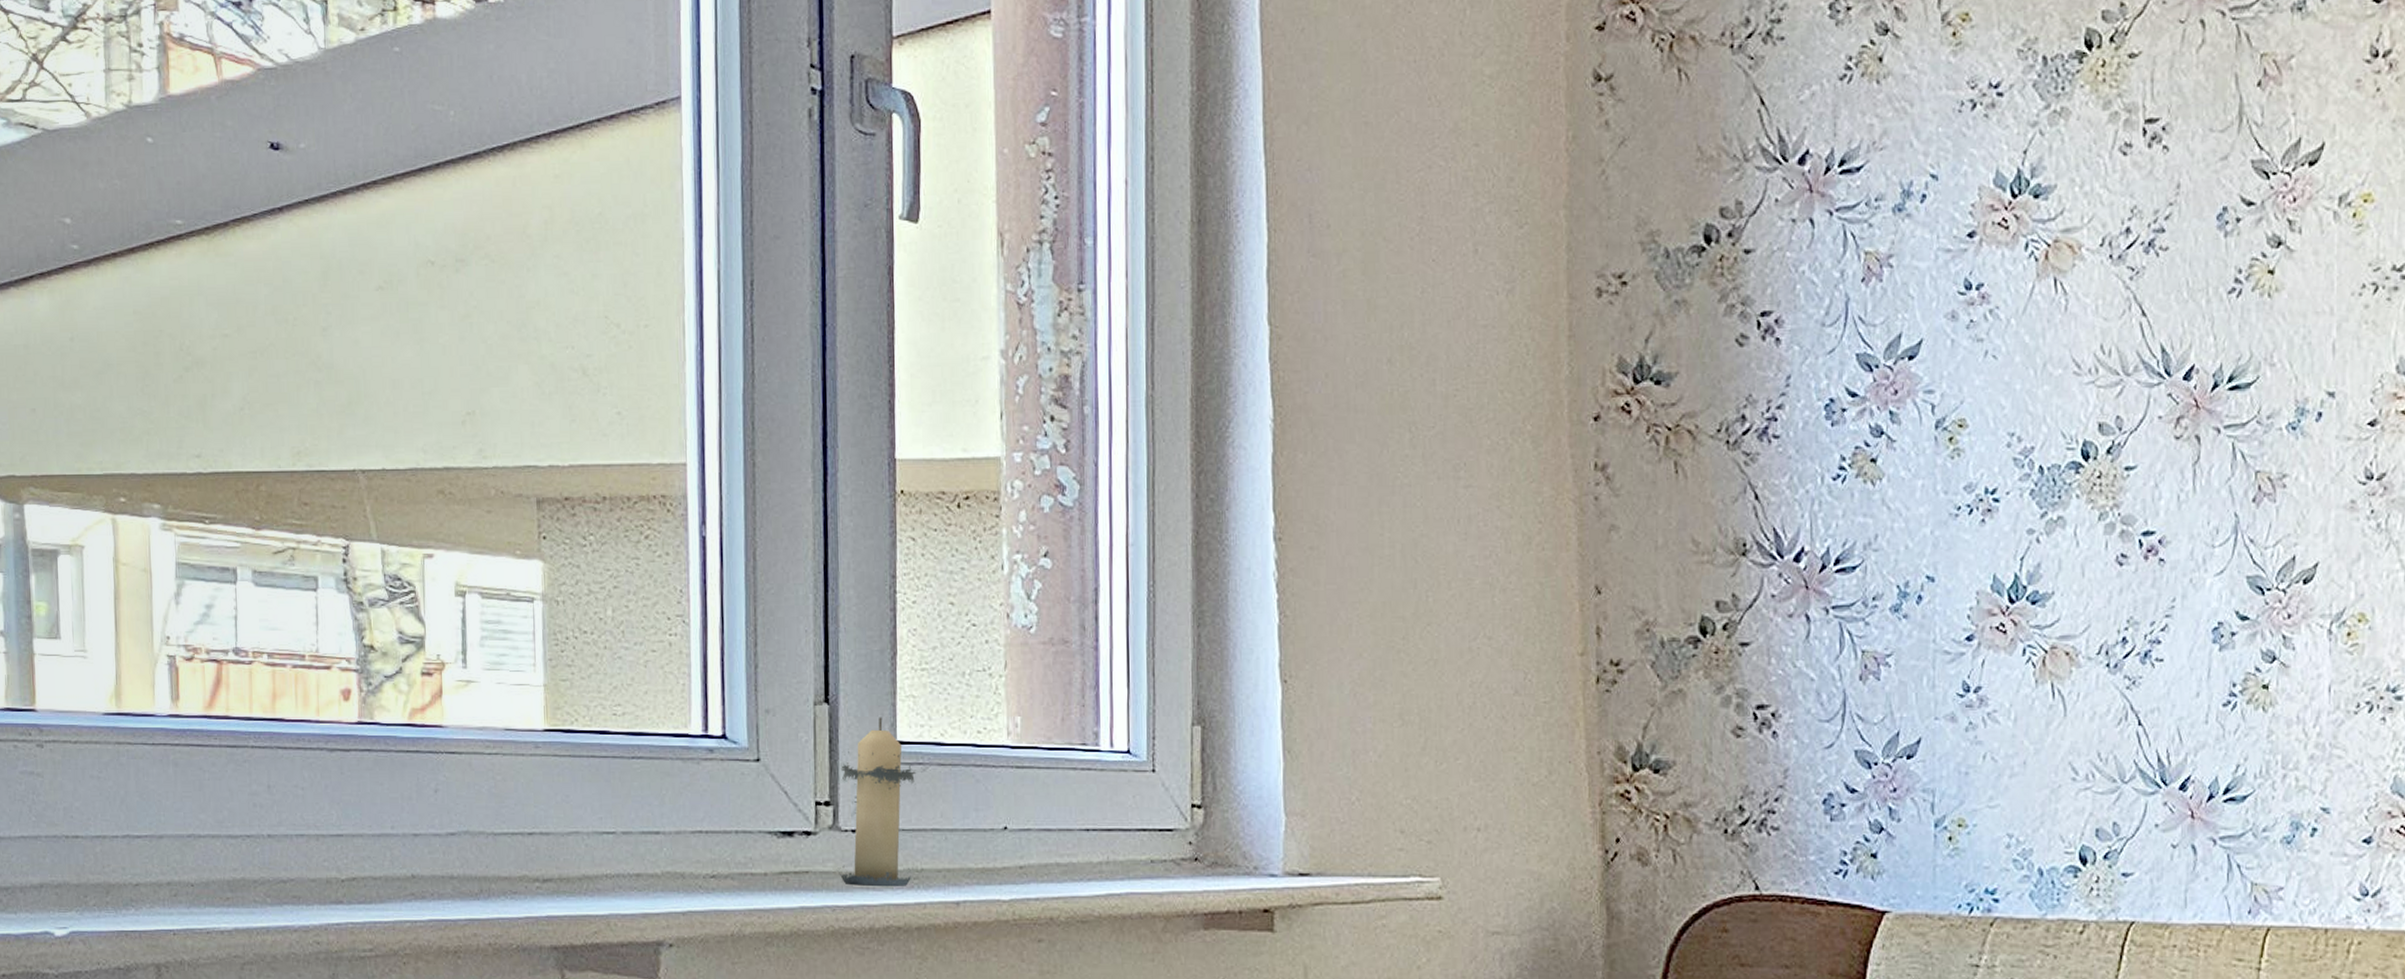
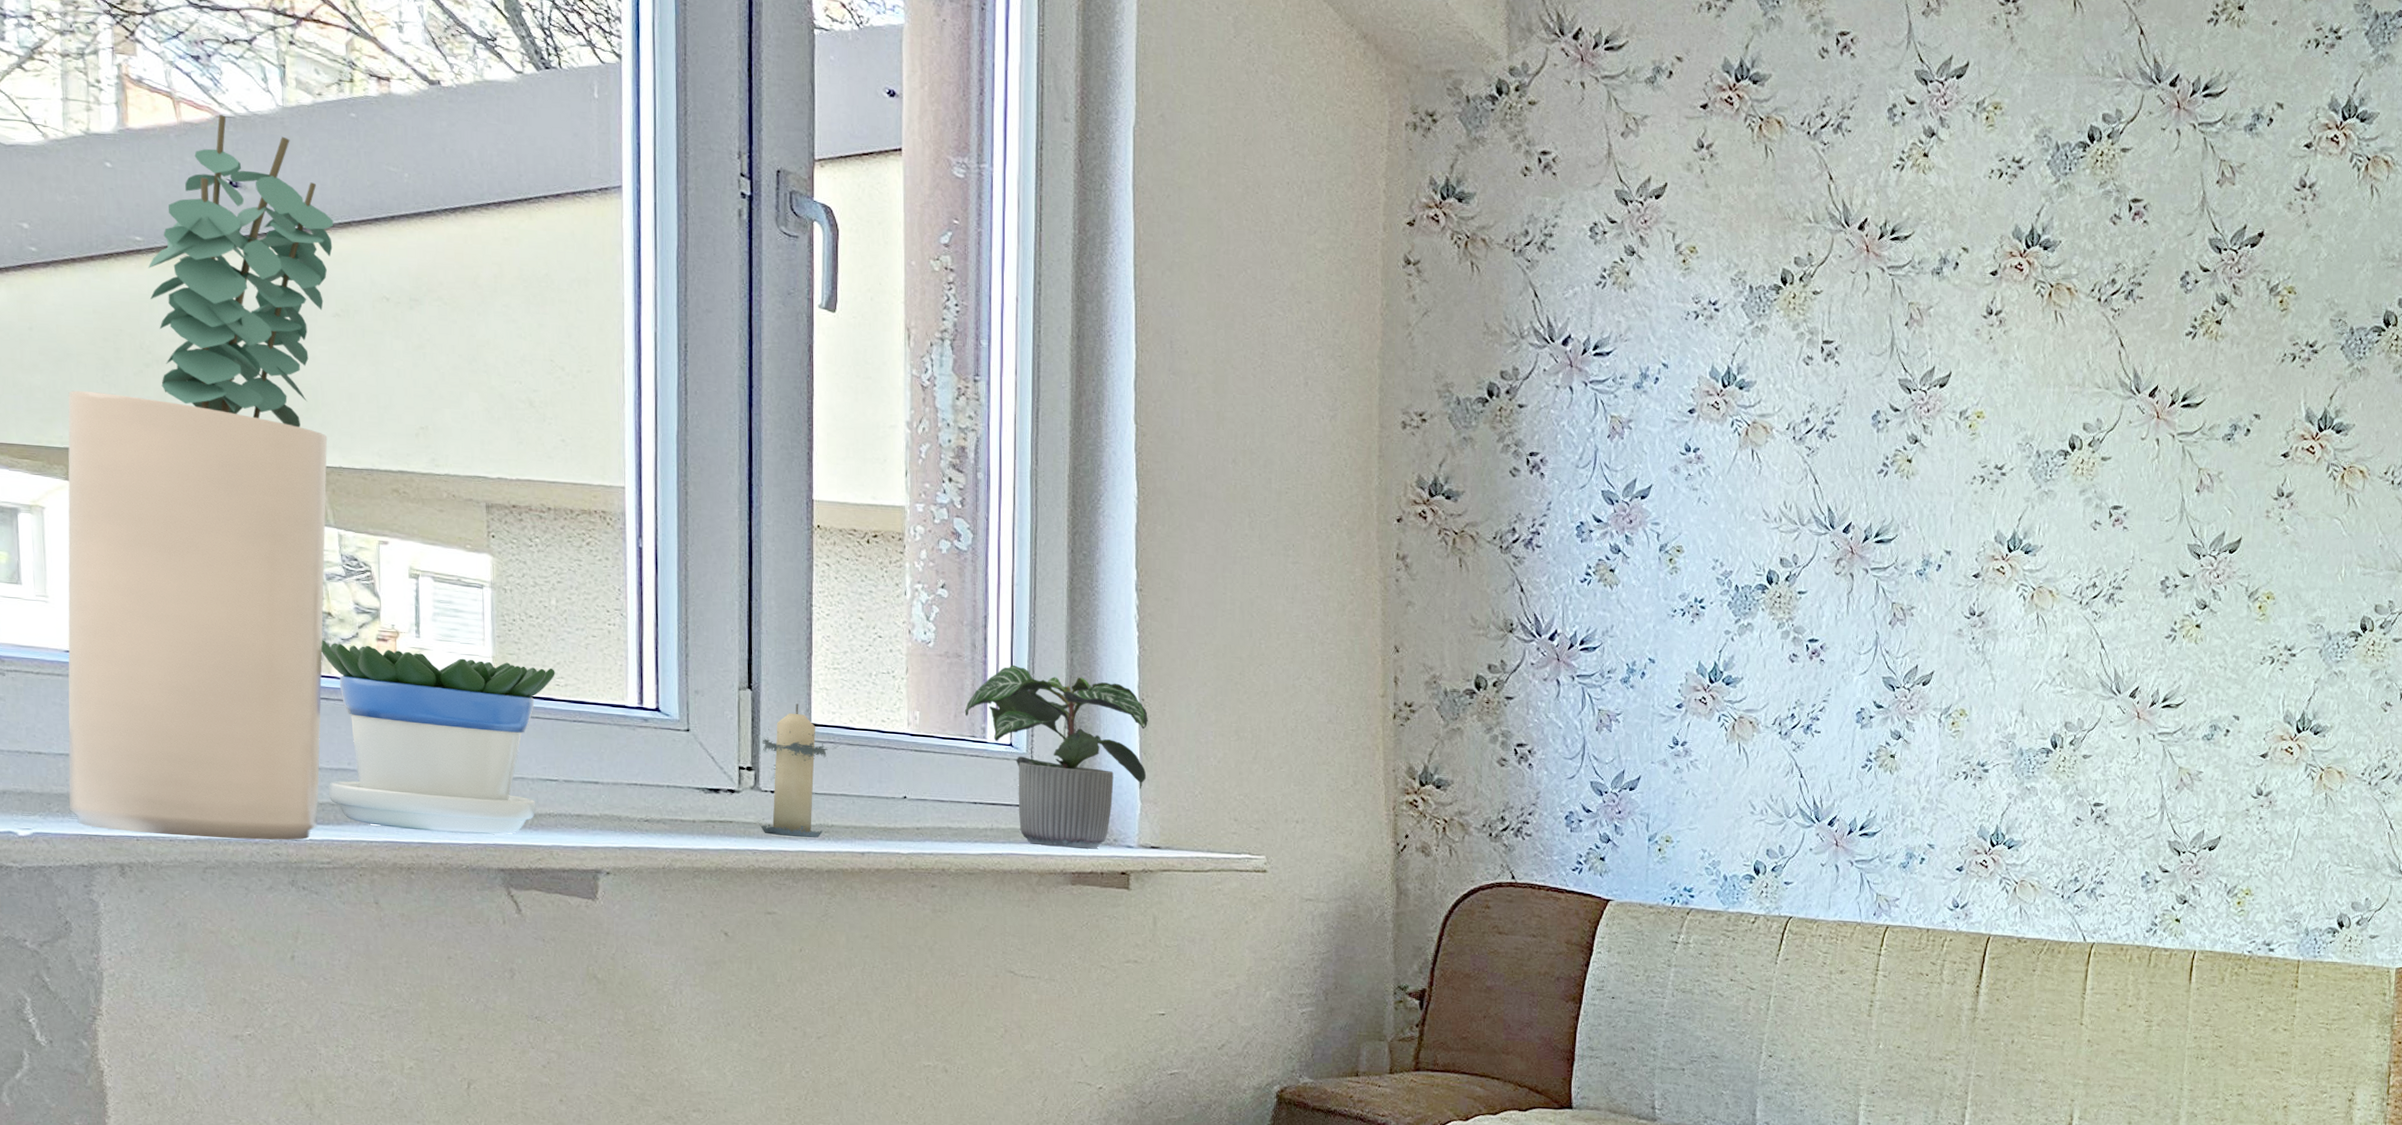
vase: none [105,67,377,927] -> present [68,115,334,841]
flowerpot: none [363,679,612,905] -> present [321,640,555,835]
potted plant: none [1073,649,1292,881] -> present [964,665,1148,849]

